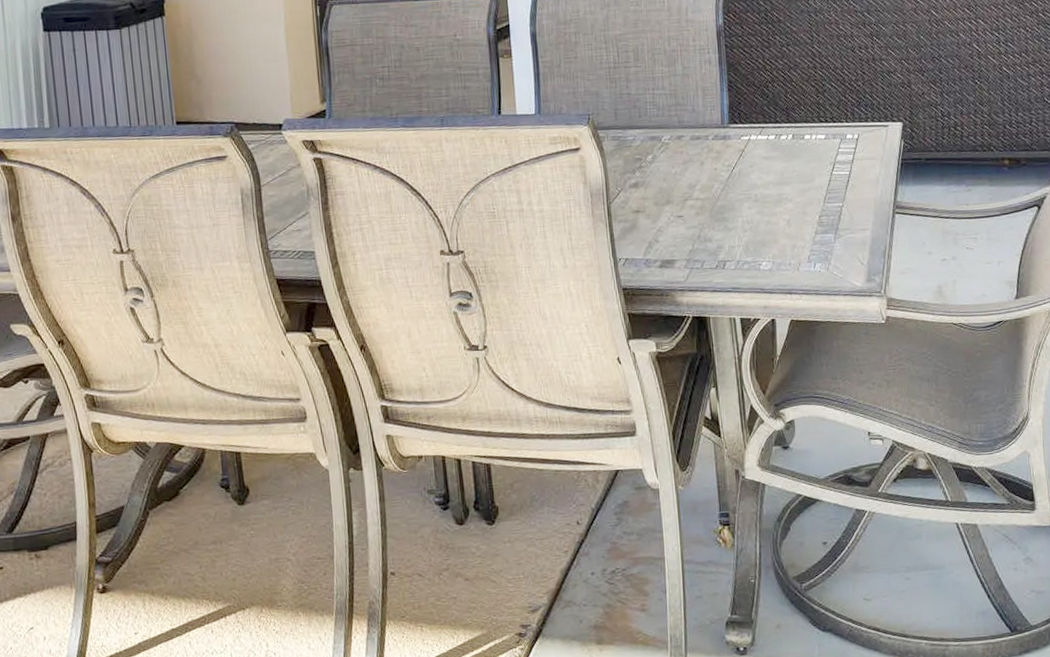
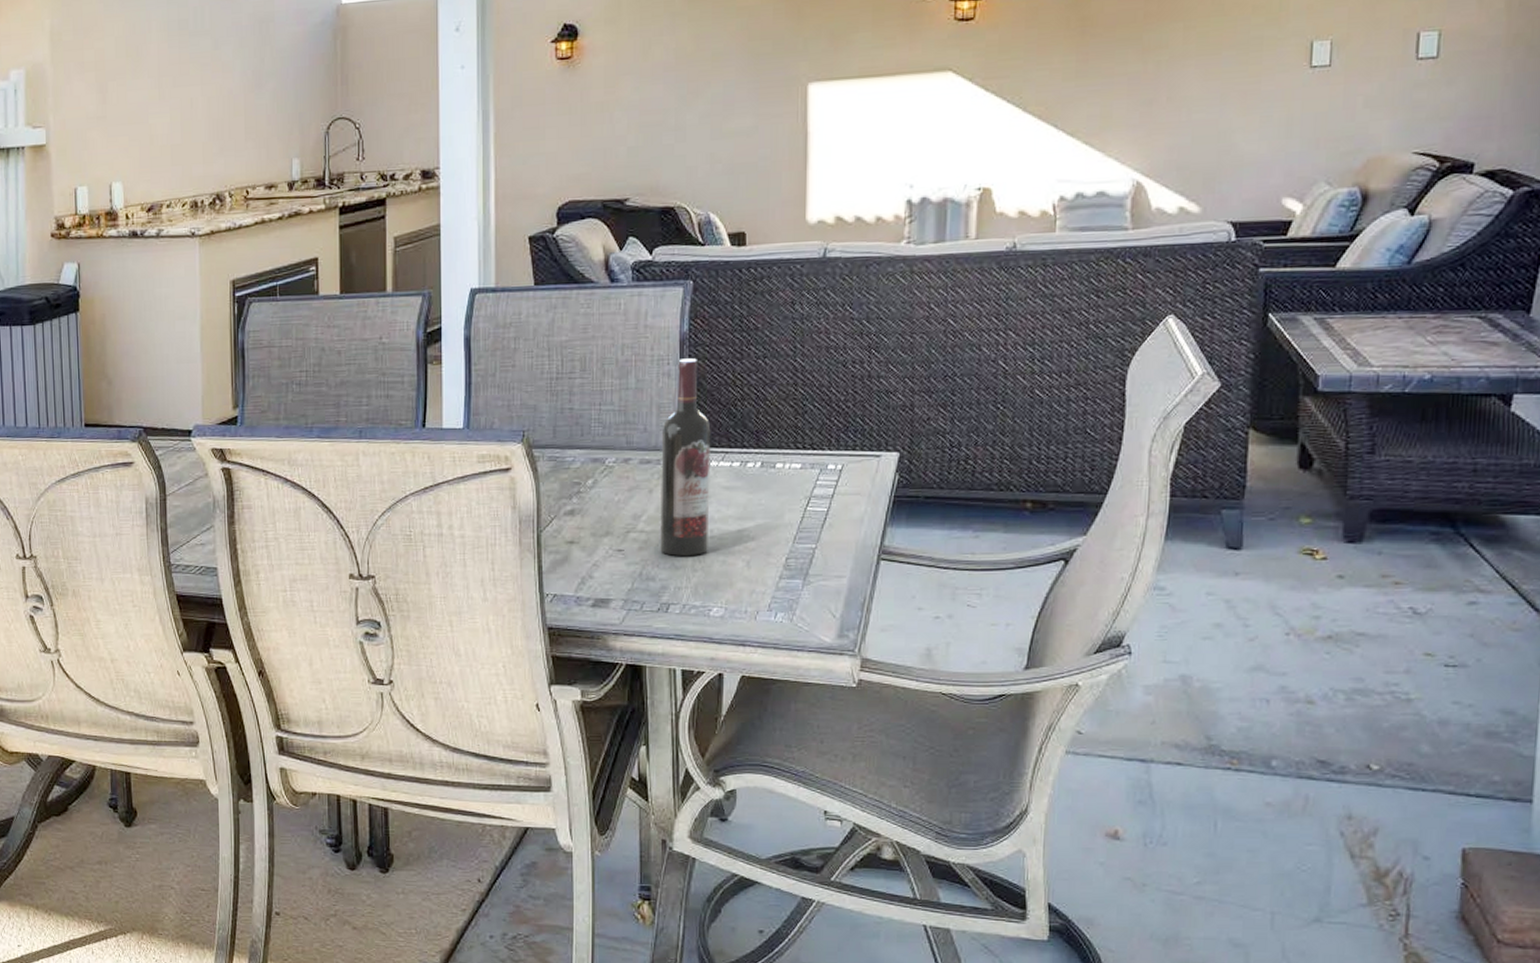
wine bottle: none [707,47,754,219] -> present [660,358,711,556]

